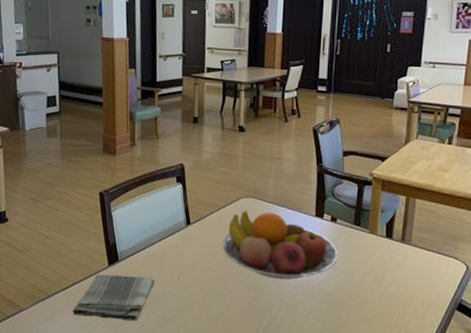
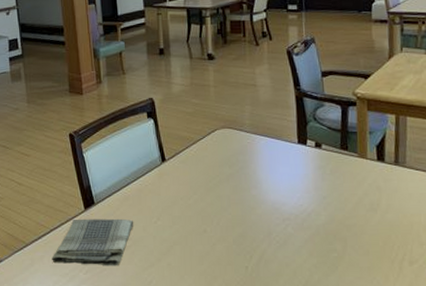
fruit bowl: present [223,211,338,279] -> none [201,142,326,212]

